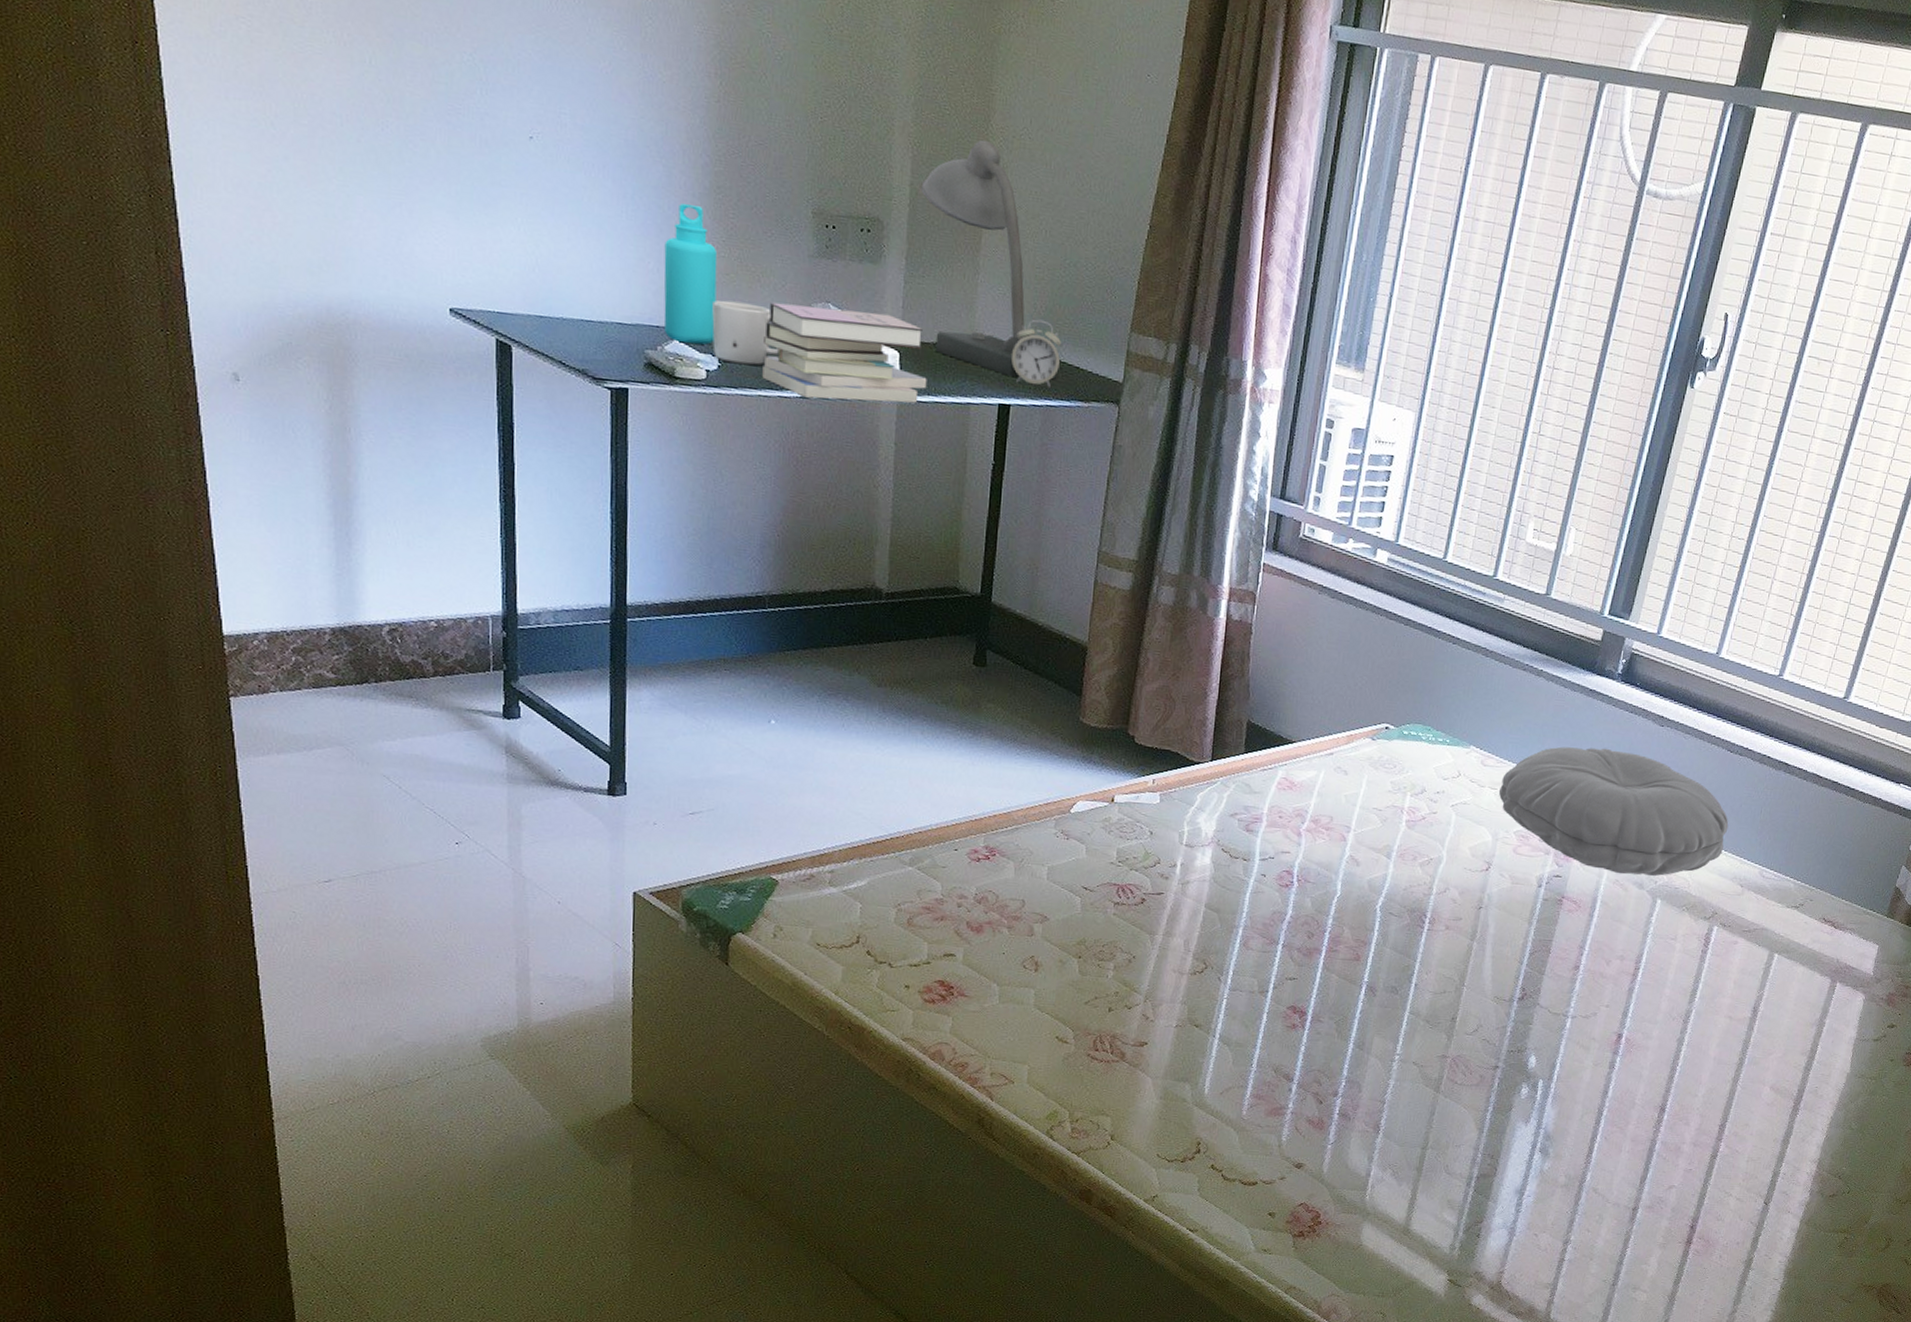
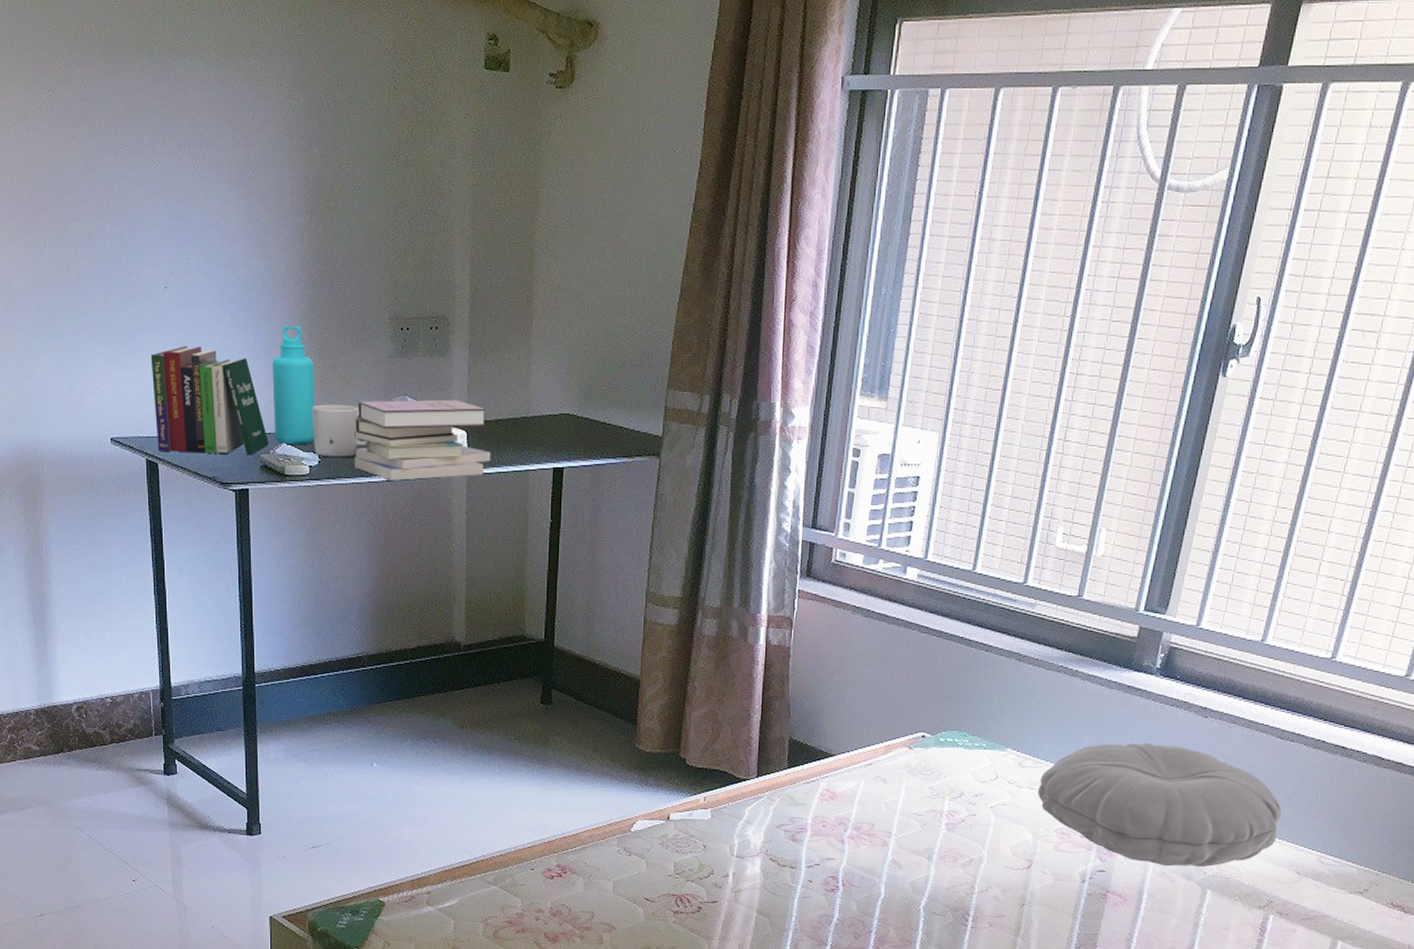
books: none [507,209,656,349] -> present [150,345,269,455]
desk lamp: present [921,139,1057,379] -> none [479,233,603,442]
alarm clock: present [1011,319,1062,389] -> none [563,388,607,449]

